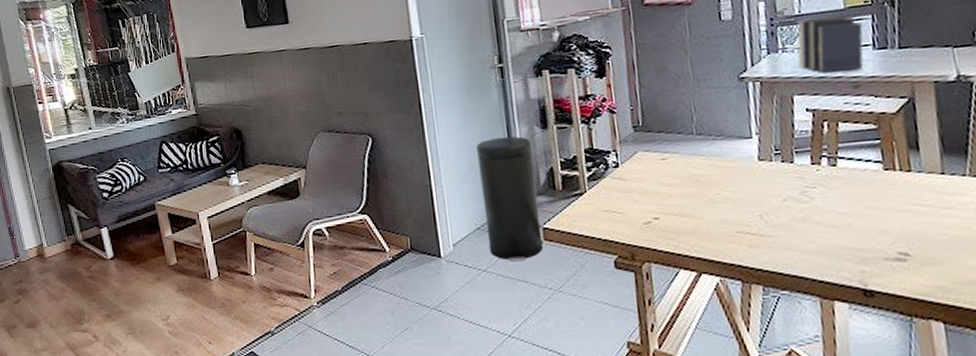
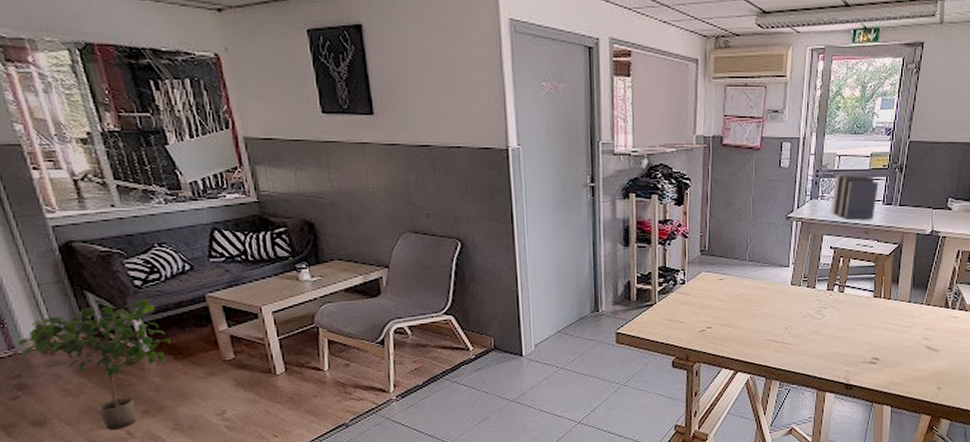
potted plant: none [21,210,128,333] -> present [17,300,171,430]
pedal bin: present [476,136,544,261] -> none [564,251,615,360]

